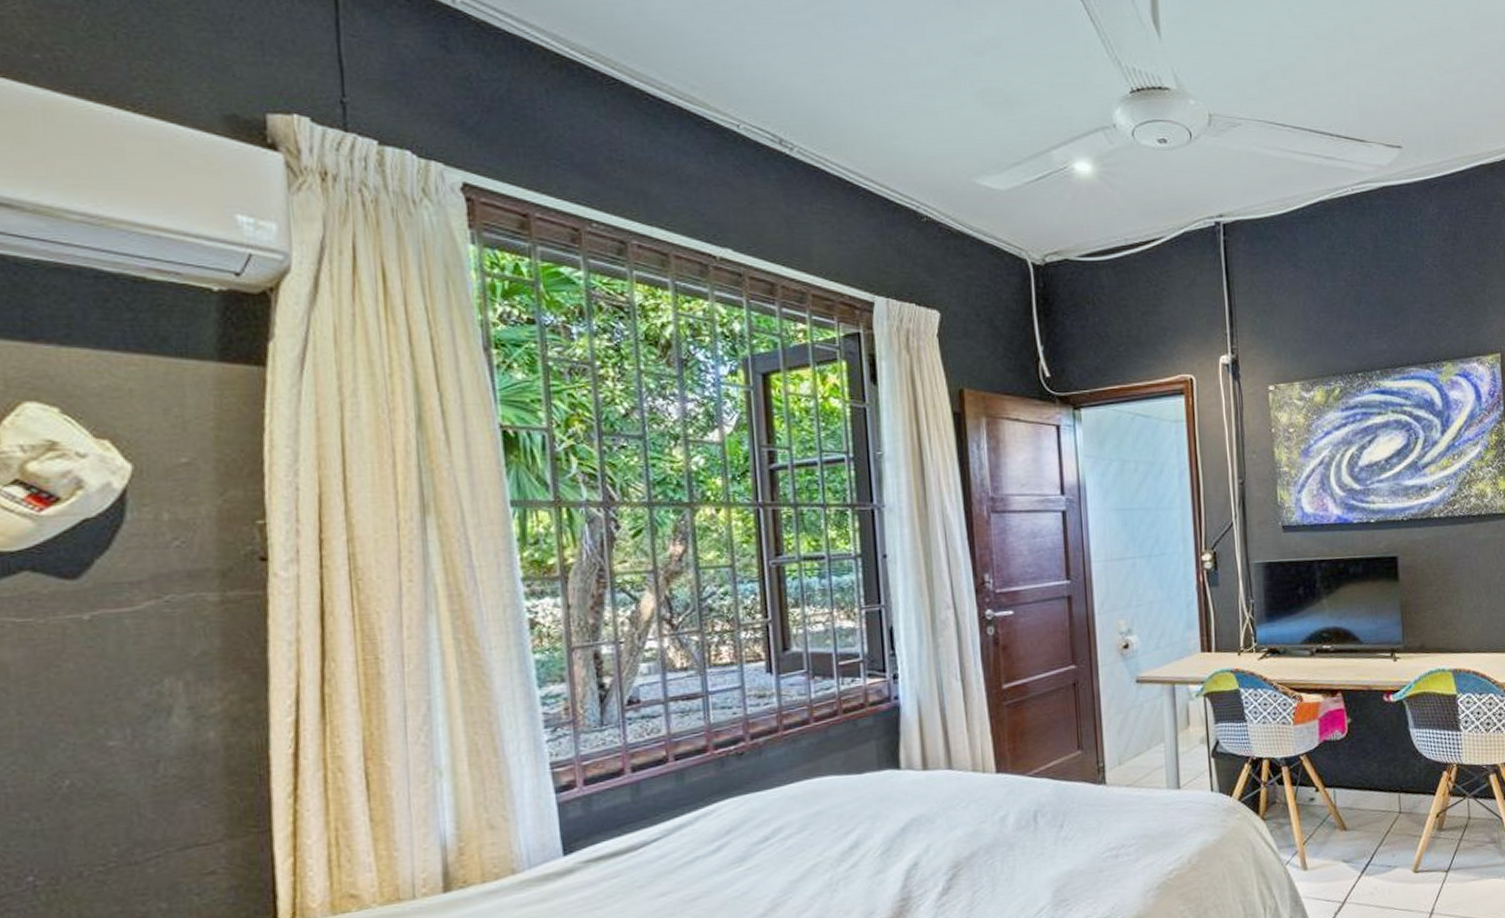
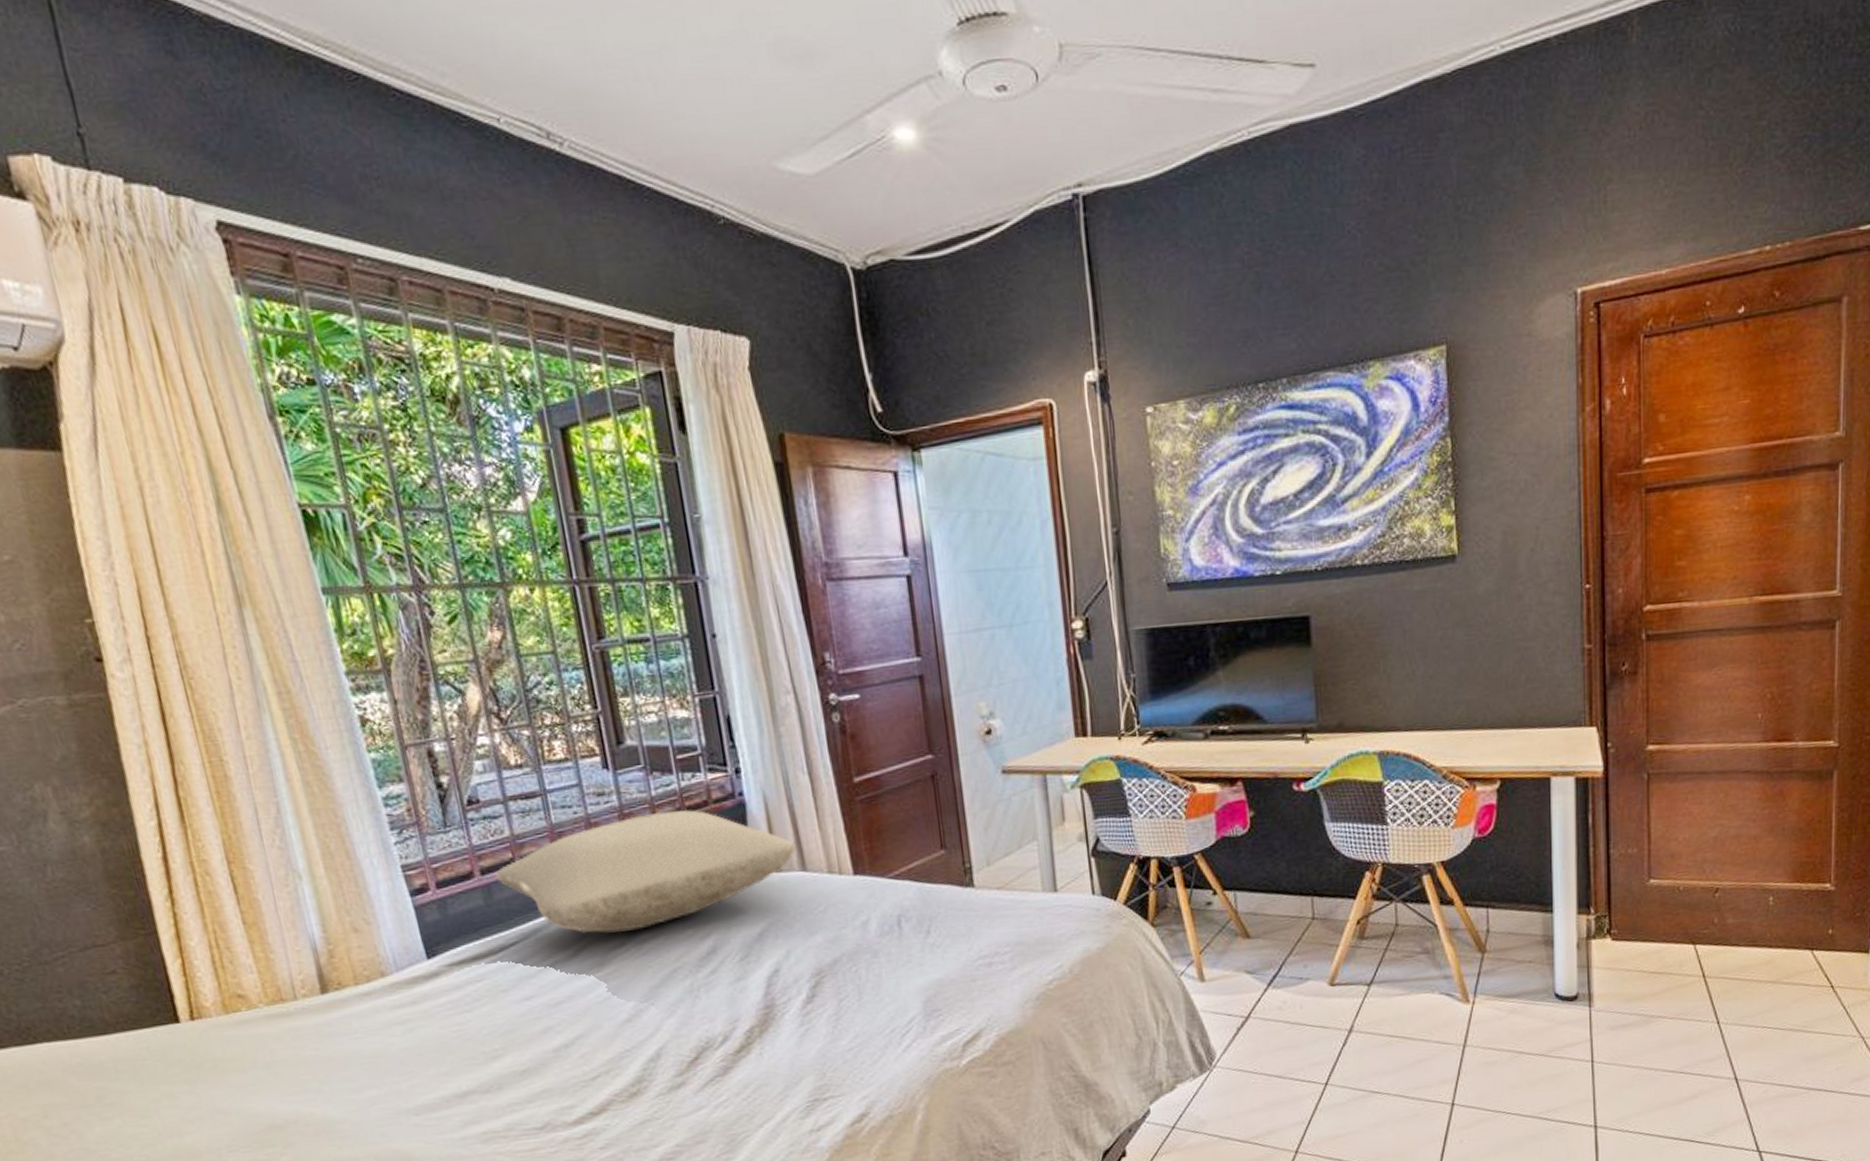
pillow: none [647,711,944,829] -> present [495,809,796,933]

